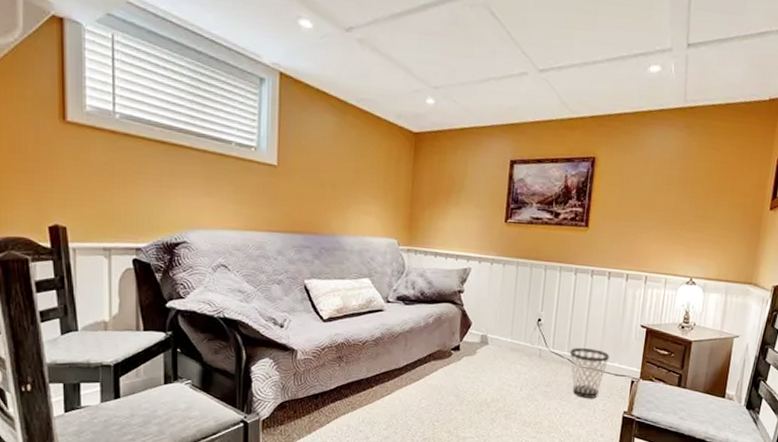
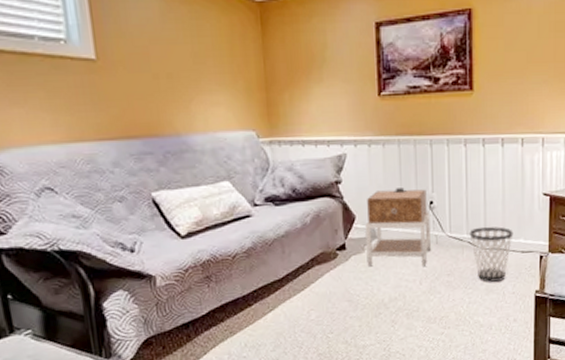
nightstand: none [476,303,537,375] -> present [365,188,431,267]

